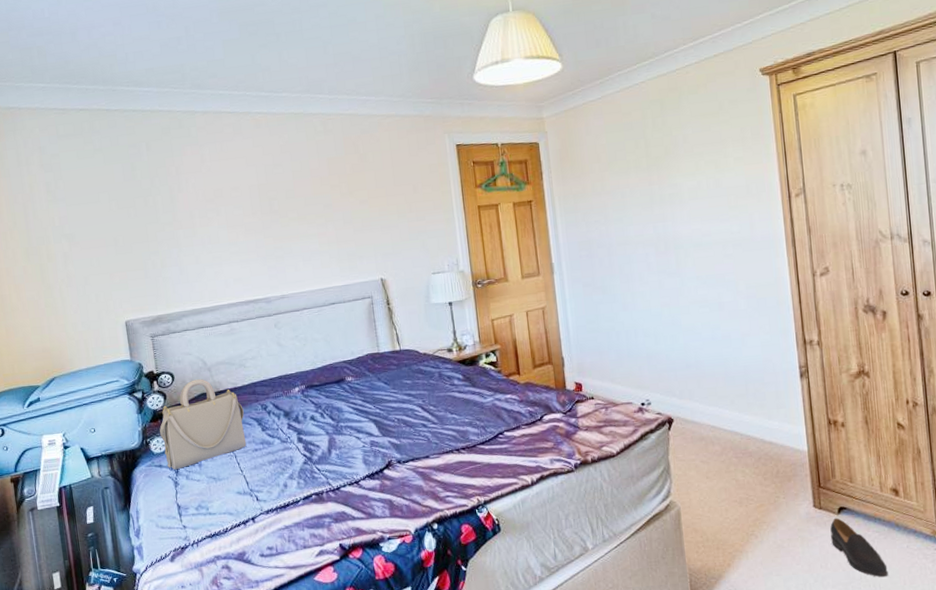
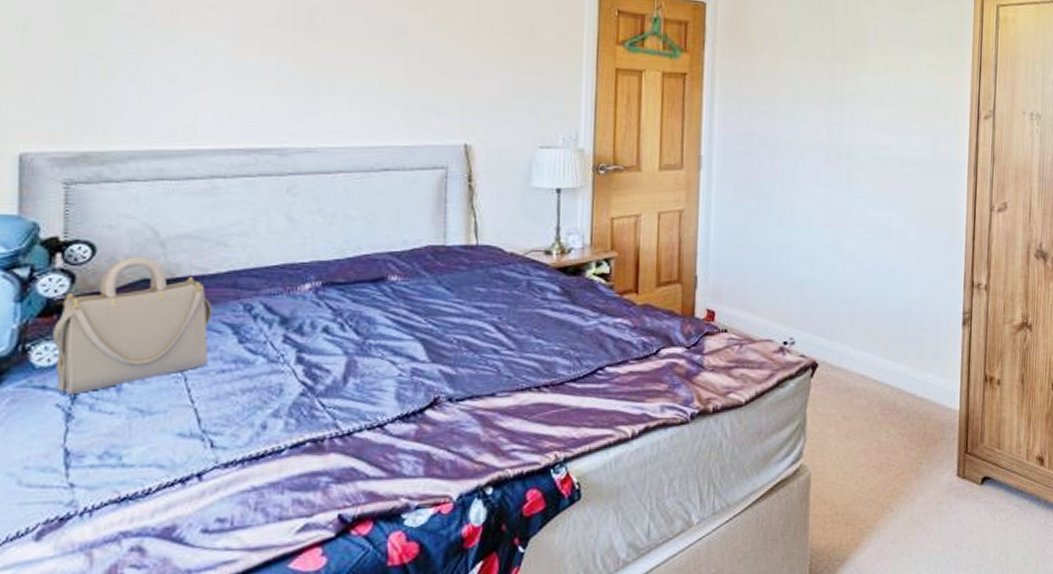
shoe: present [830,517,888,578] -> none [970,489,1023,558]

